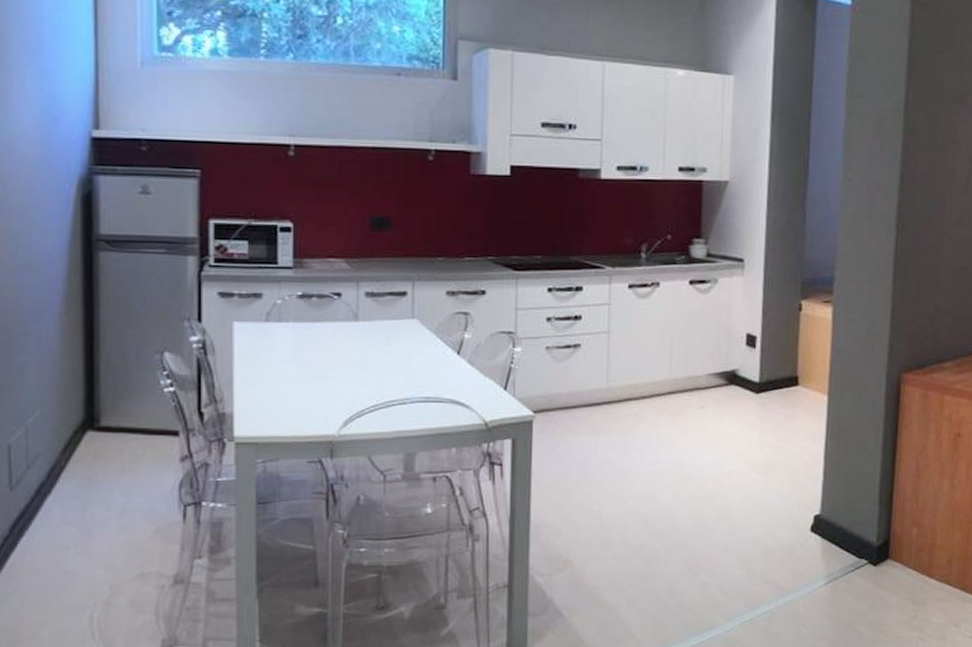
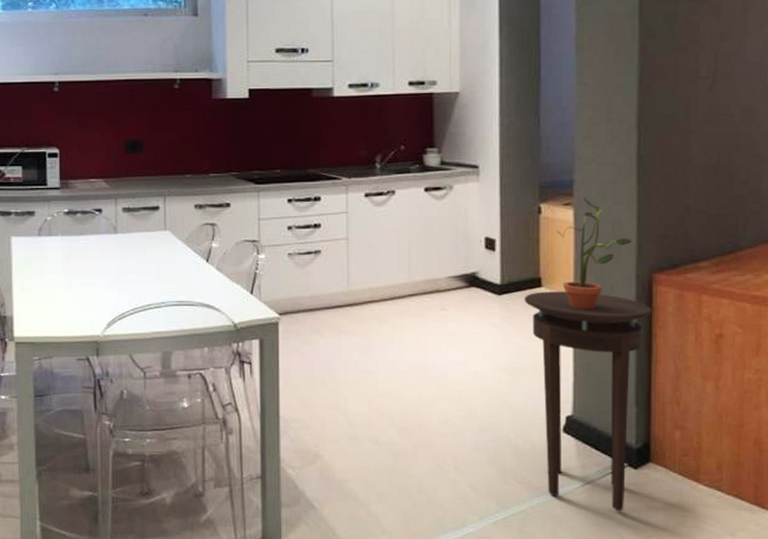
stool: none [780,390,899,608] -> present [524,291,652,511]
potted plant: none [815,294,885,409] -> present [556,196,632,310]

